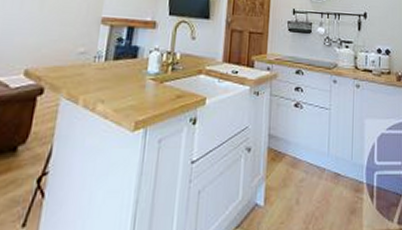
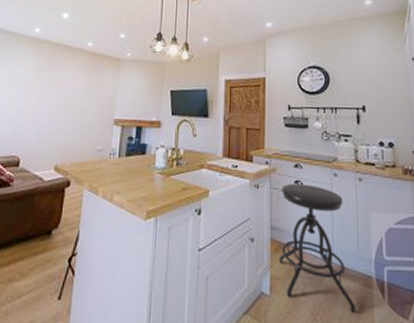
stool: none [275,90,346,220] -> present [279,183,356,314]

